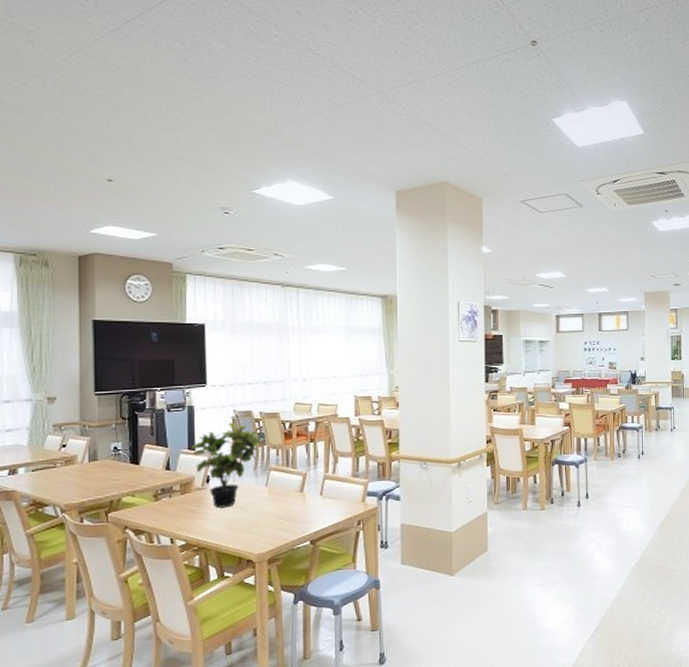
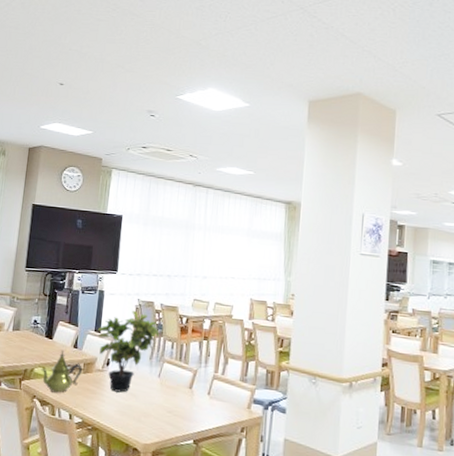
teapot: none [130,474,179,520] -> present [41,350,82,393]

